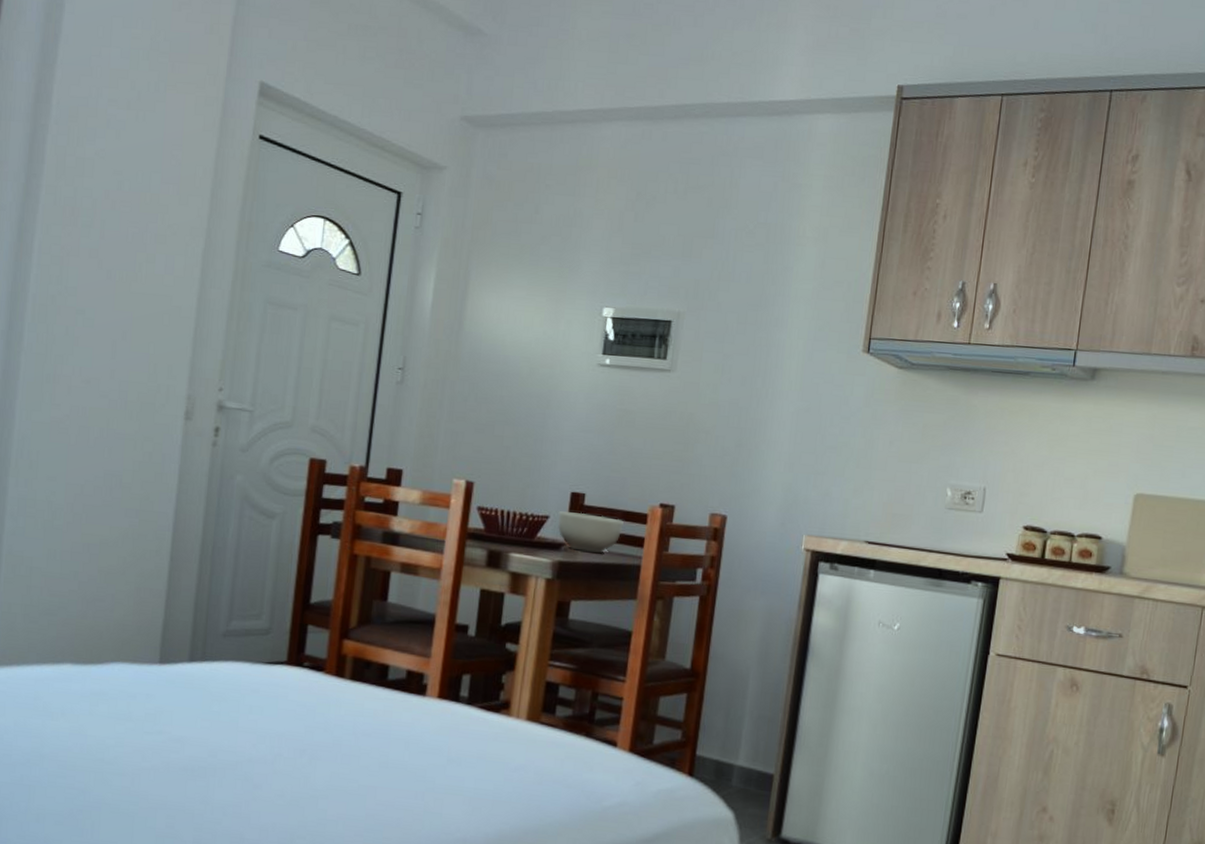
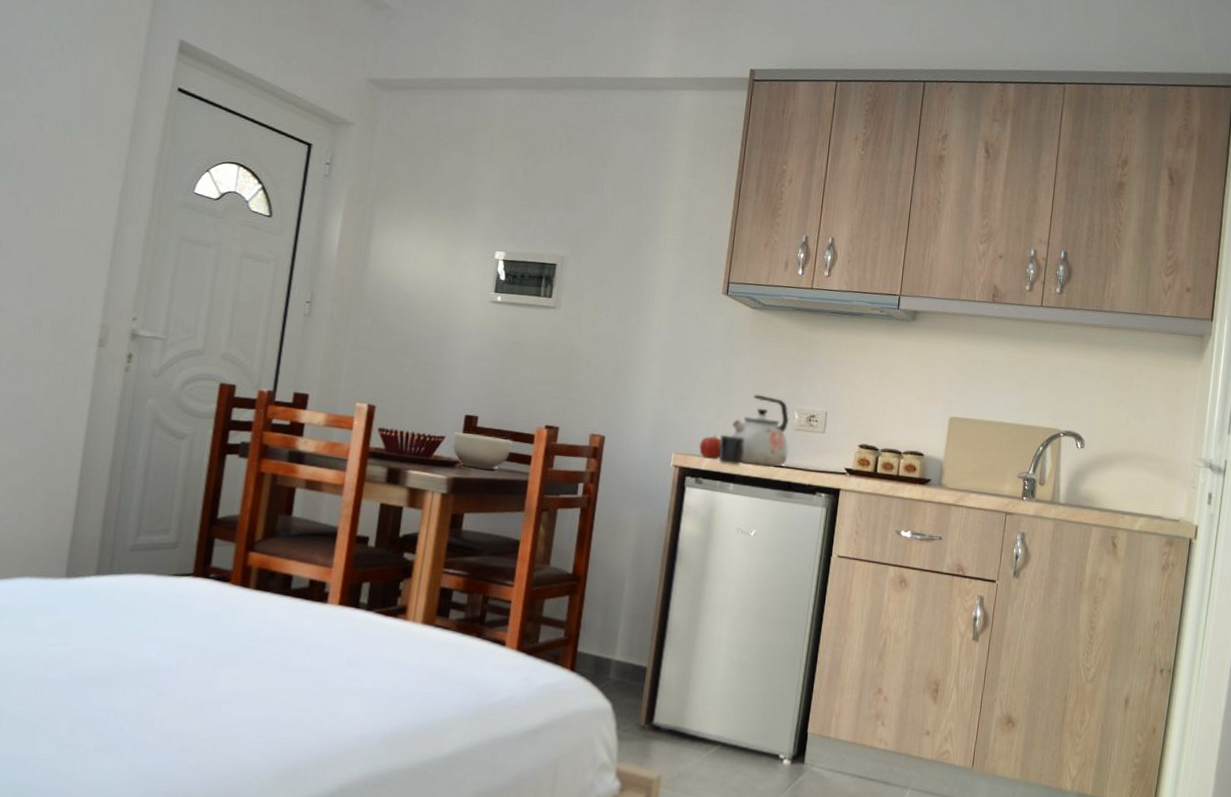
fruit: none [834,514,860,542] -> present [698,435,721,459]
mug: none [857,513,888,551] -> present [718,434,745,467]
kettle: none [872,467,941,552] -> present [732,394,790,468]

